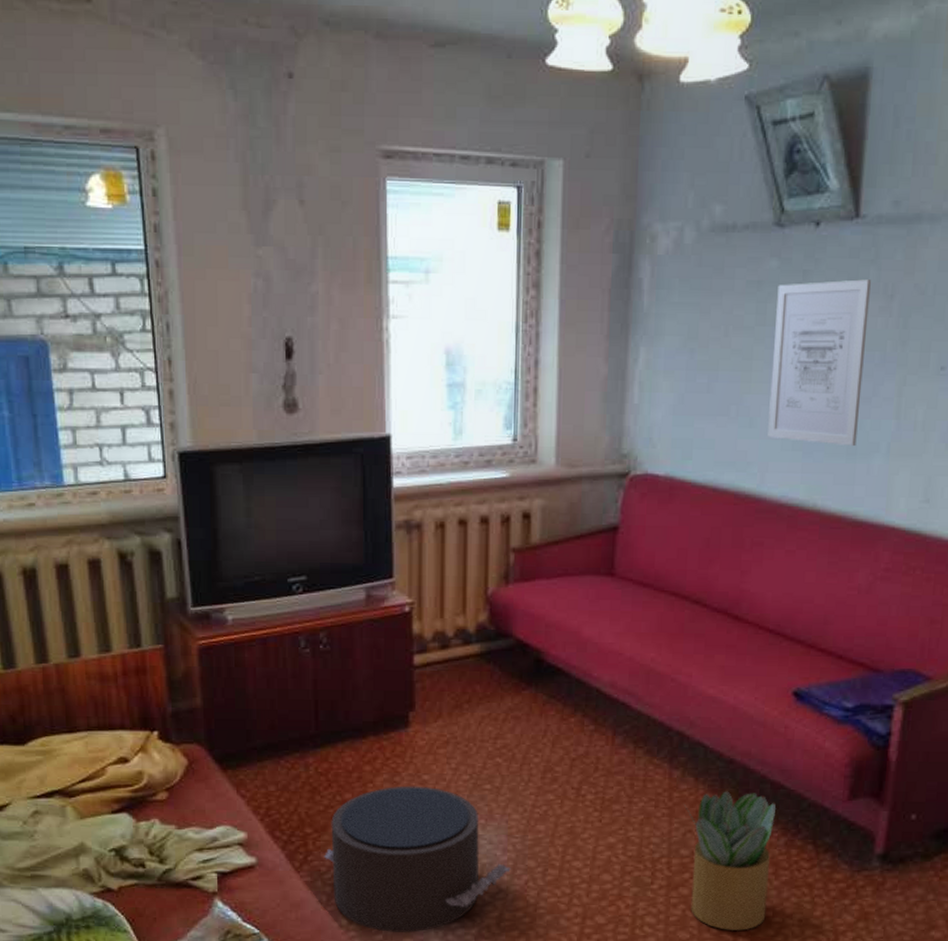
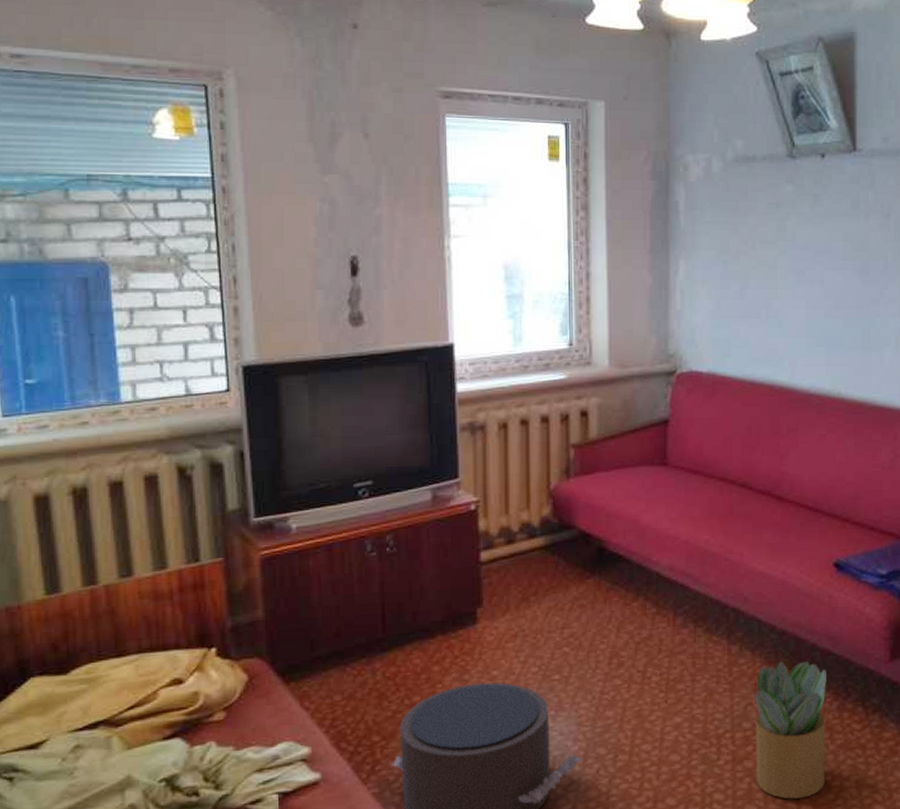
wall art: present [768,279,871,447] -> none [794,201,871,342]

